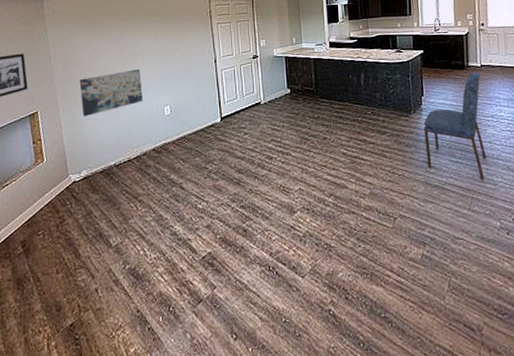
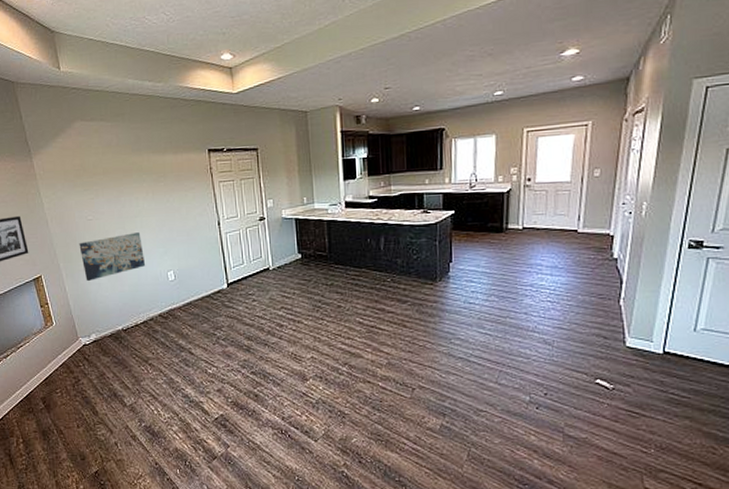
dining chair: present [423,72,487,179] -> none [449,235,521,352]

